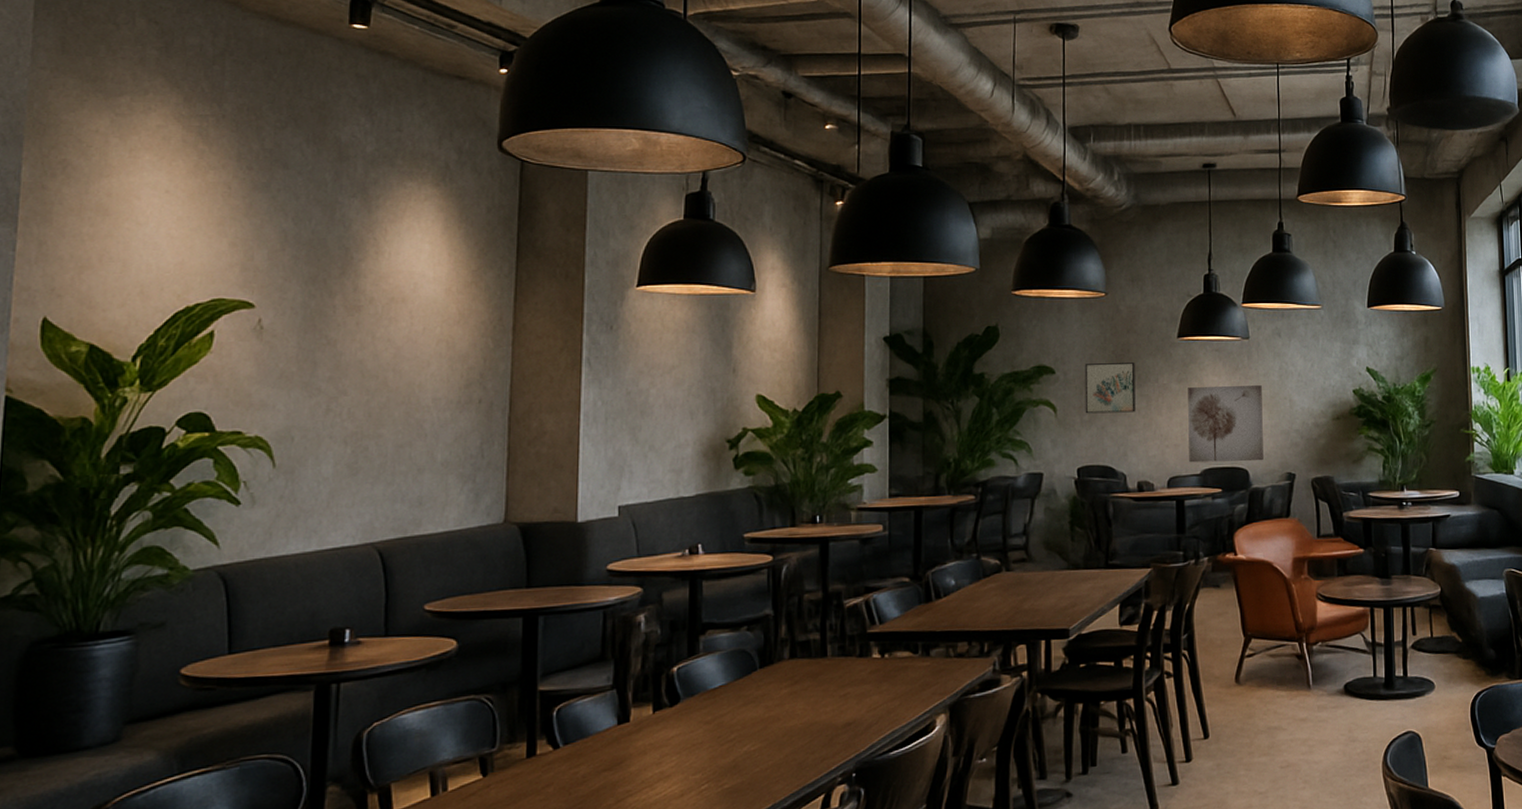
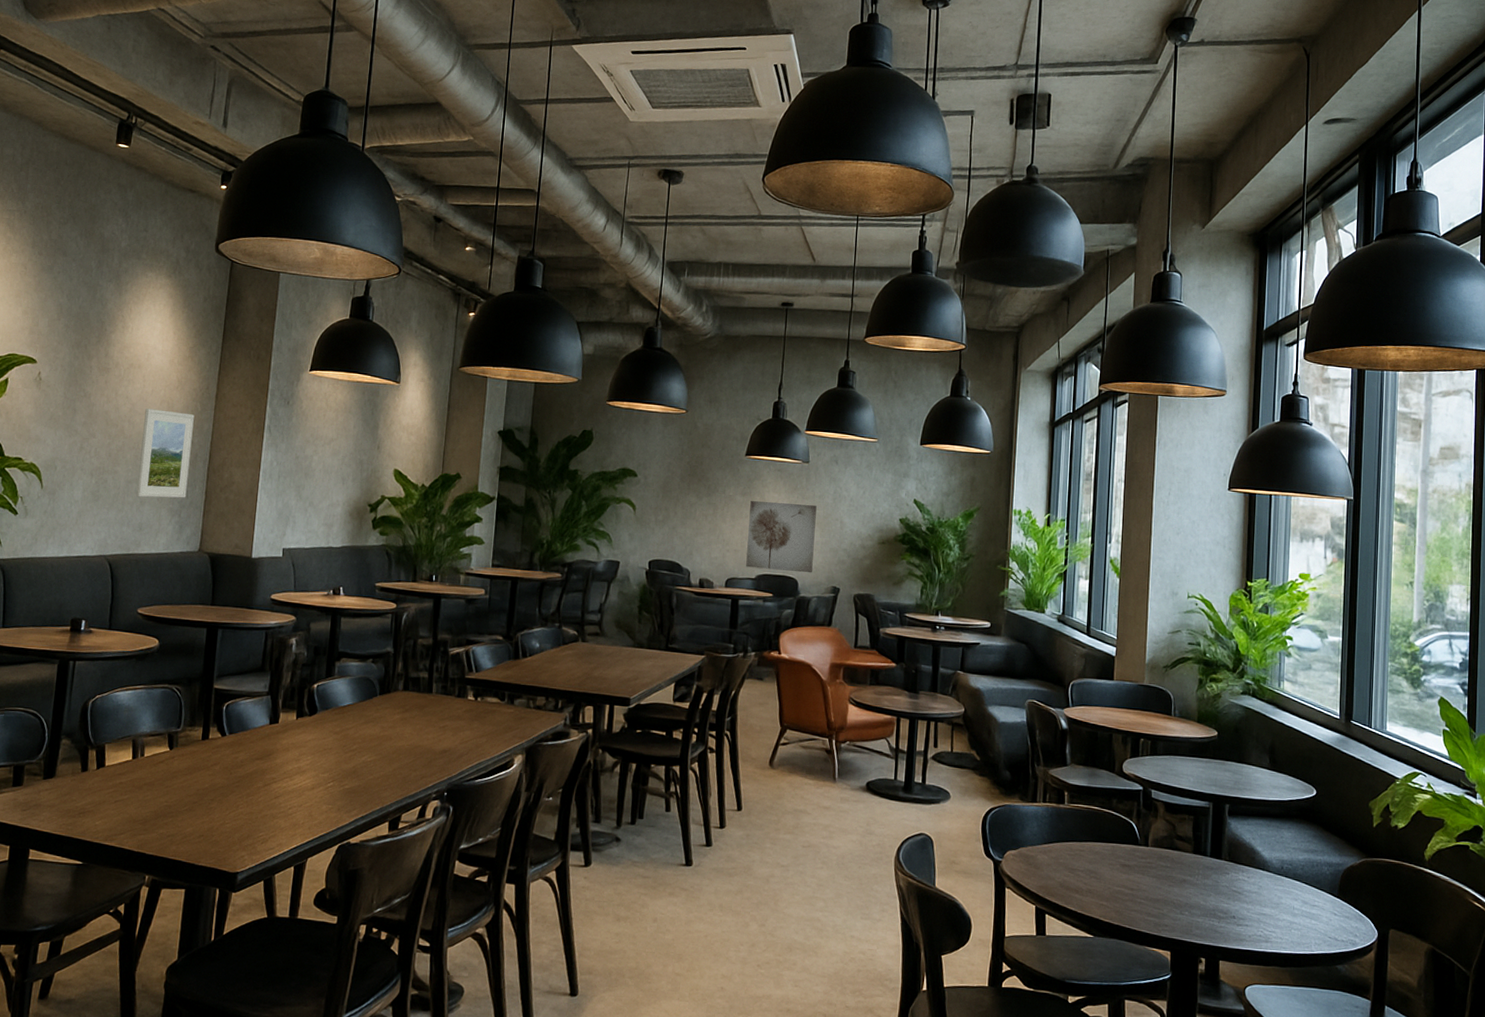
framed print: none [411,351,485,464] -> present [136,409,195,498]
wall art: present [1084,363,1136,414] -> none [659,471,706,518]

